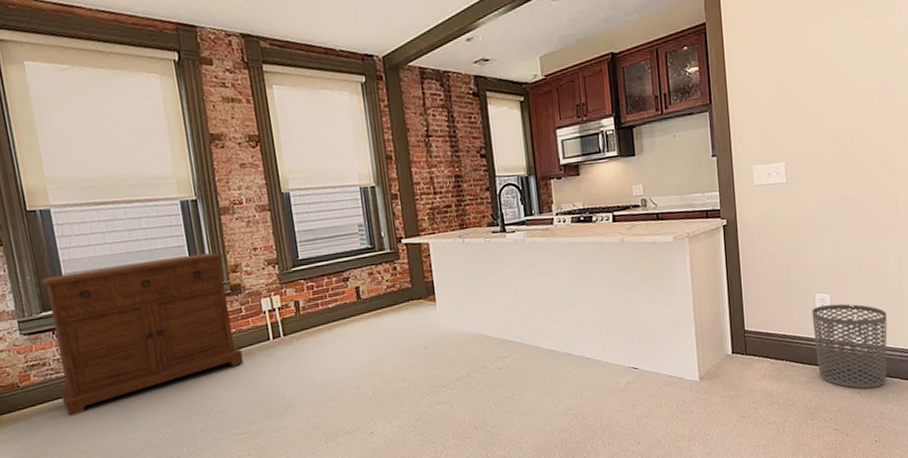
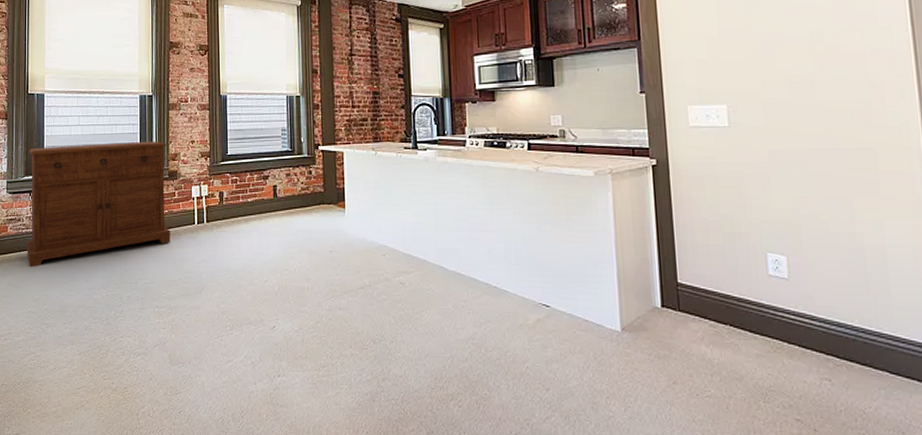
waste bin: present [812,303,888,389] -> none [763,268,869,378]

